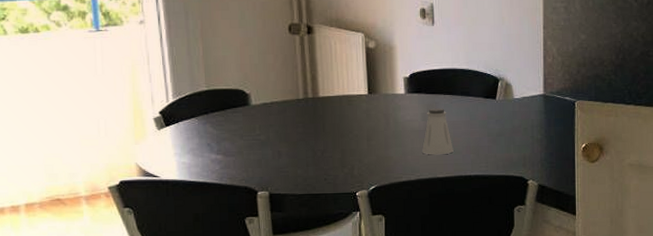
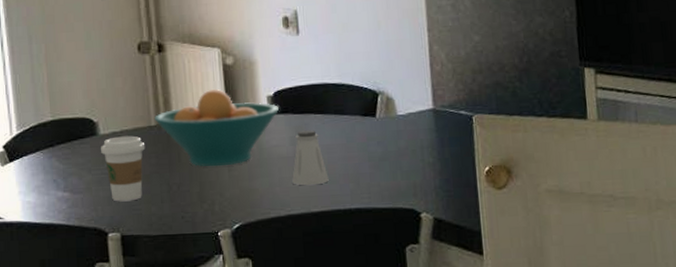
coffee cup: none [252,107,294,165] -> present [101,135,146,202]
fruit bowl: none [302,68,414,137] -> present [154,88,280,167]

